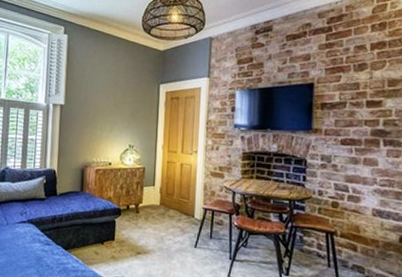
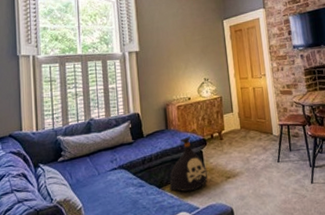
bag: none [76,203,117,260] -> present [169,136,207,192]

